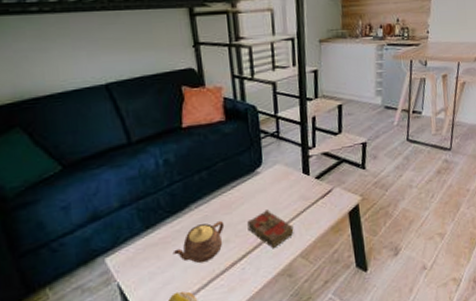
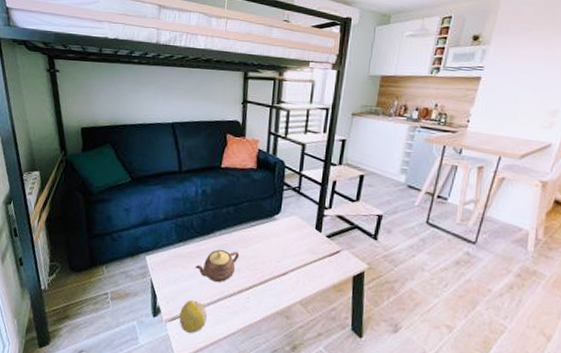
book: present [247,209,294,249] -> none [258,253,298,289]

